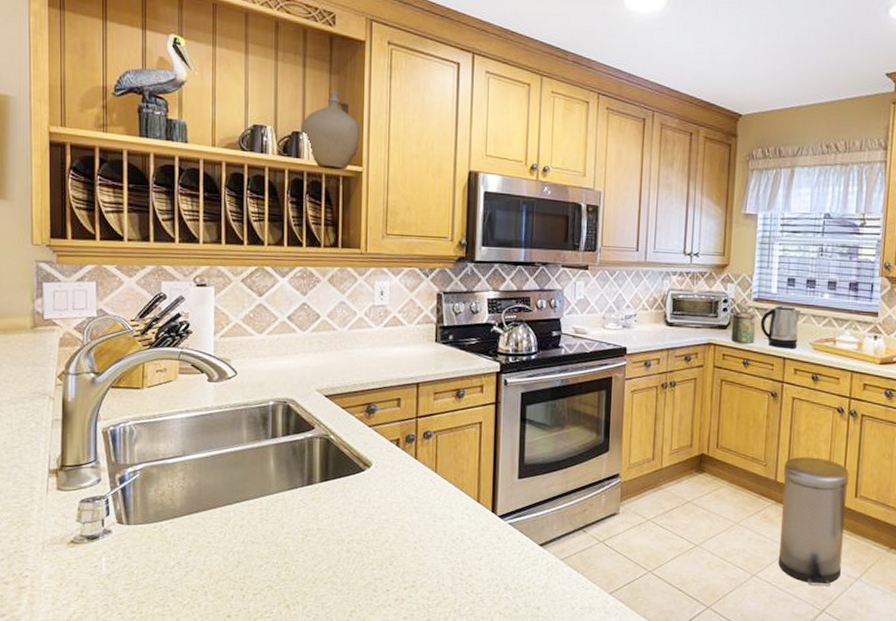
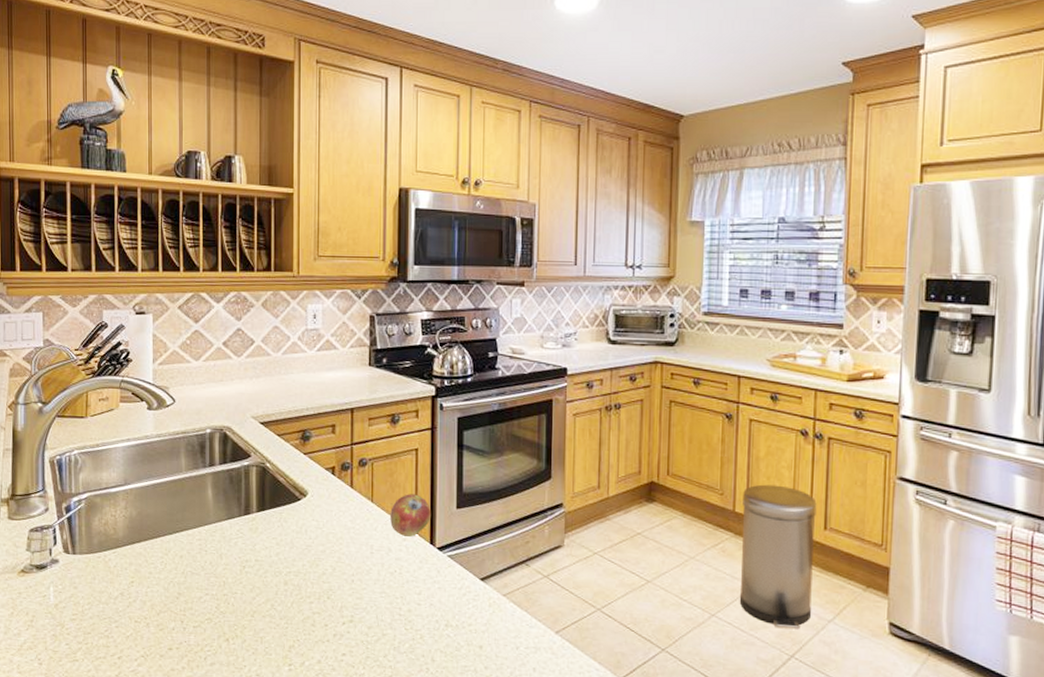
ceramic jug: present [301,91,362,170] -> none [233,114,292,192]
fruit: none [453,465,494,507] -> present [390,494,432,538]
canister: present [731,311,756,345] -> none [679,326,706,362]
kettle: present [760,305,800,349] -> none [711,319,755,367]

